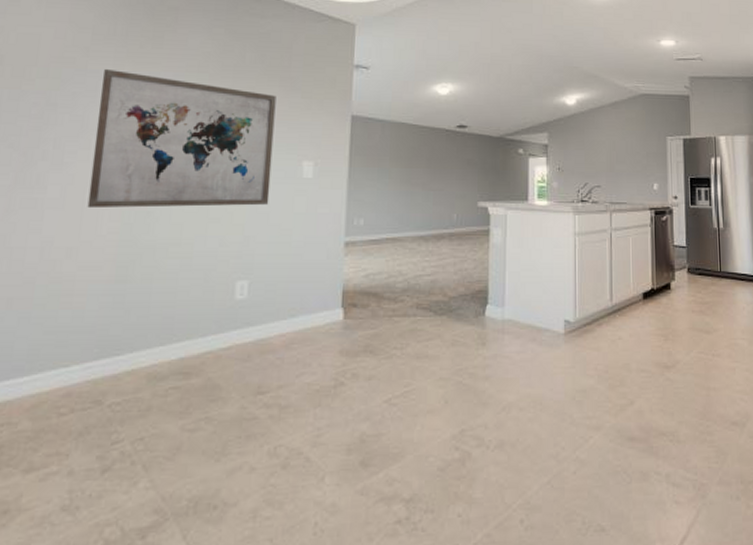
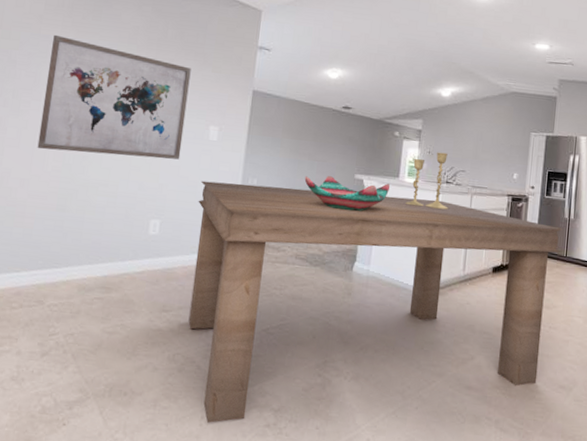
dining table: none [291,222,714,529] -> present [188,180,563,423]
decorative bowl: none [420,207,518,245] -> present [304,176,390,211]
candlestick: none [538,167,587,232] -> present [406,152,448,210]

